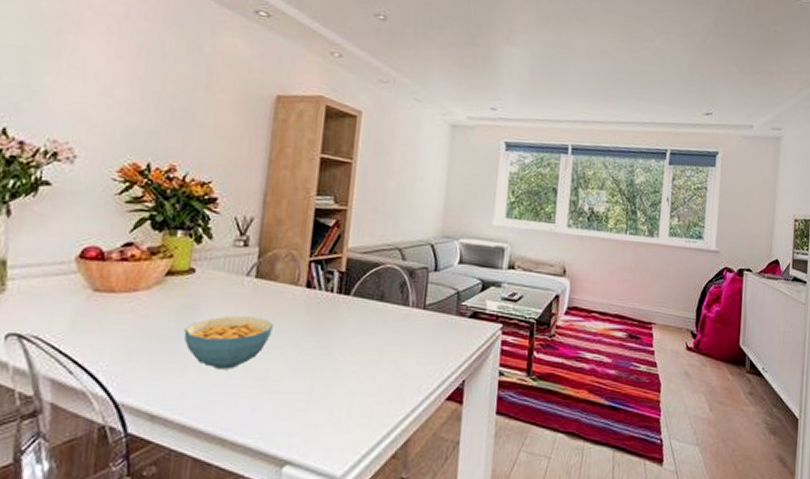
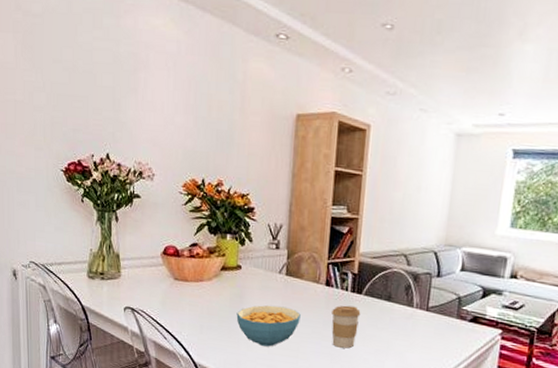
coffee cup: none [312,309,349,361] -> present [331,305,361,349]

